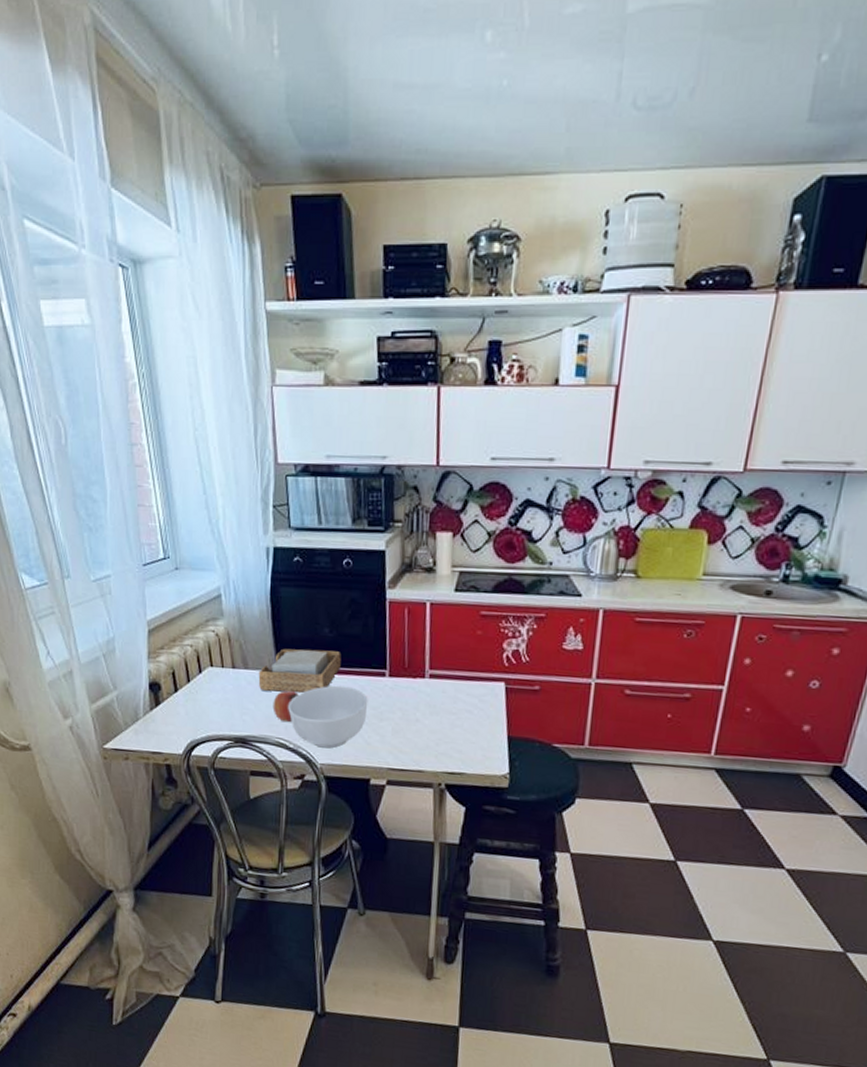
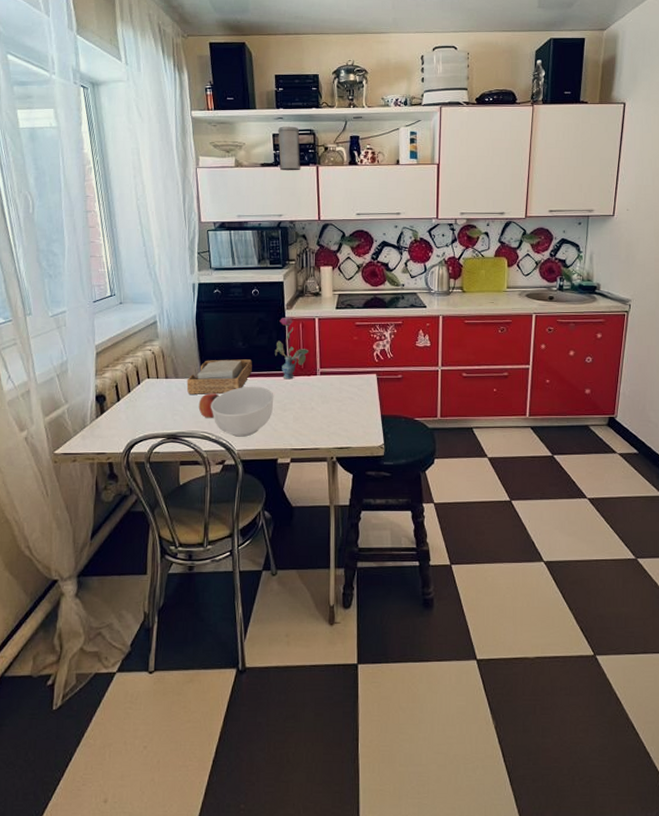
vase: none [370,597,416,681] -> present [274,316,309,380]
canister: none [385,325,416,393] -> present [278,126,301,171]

